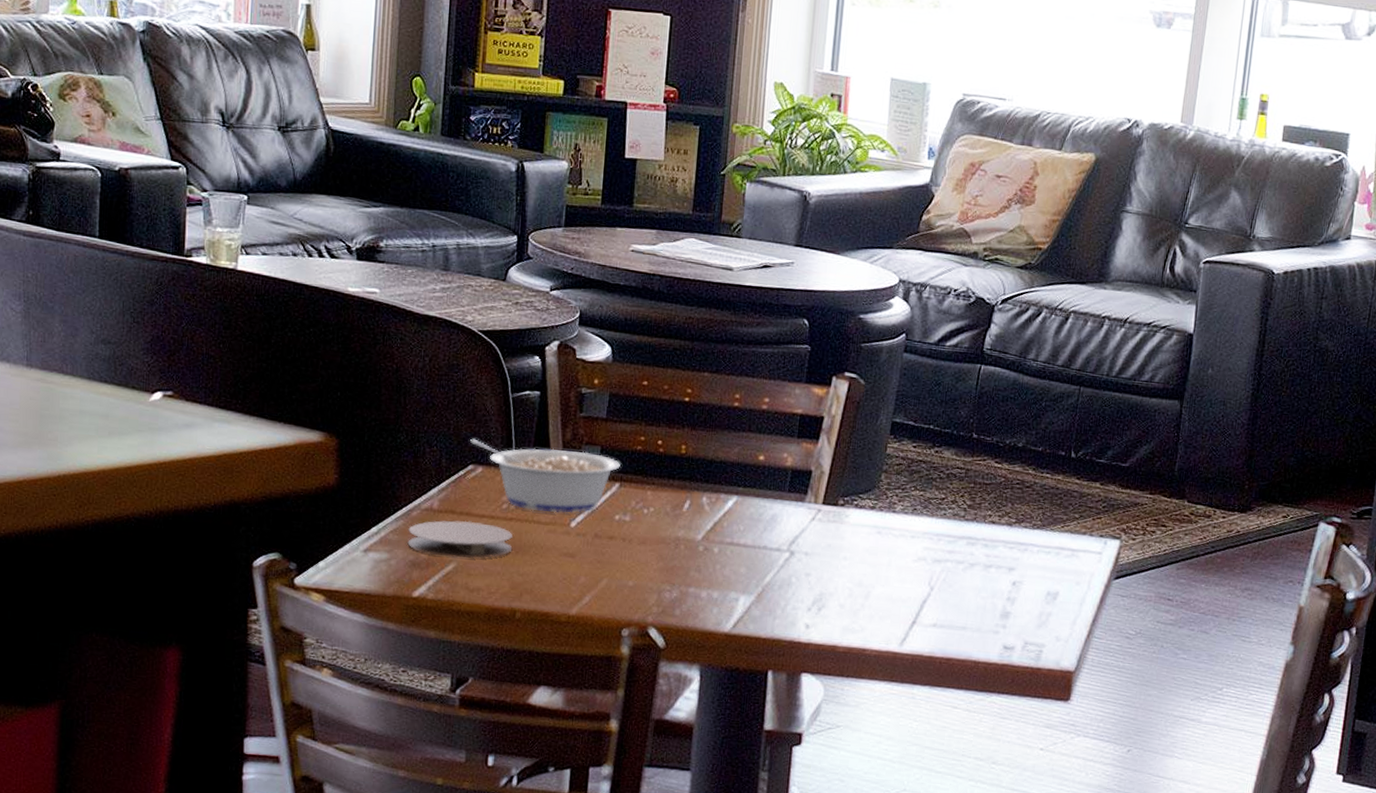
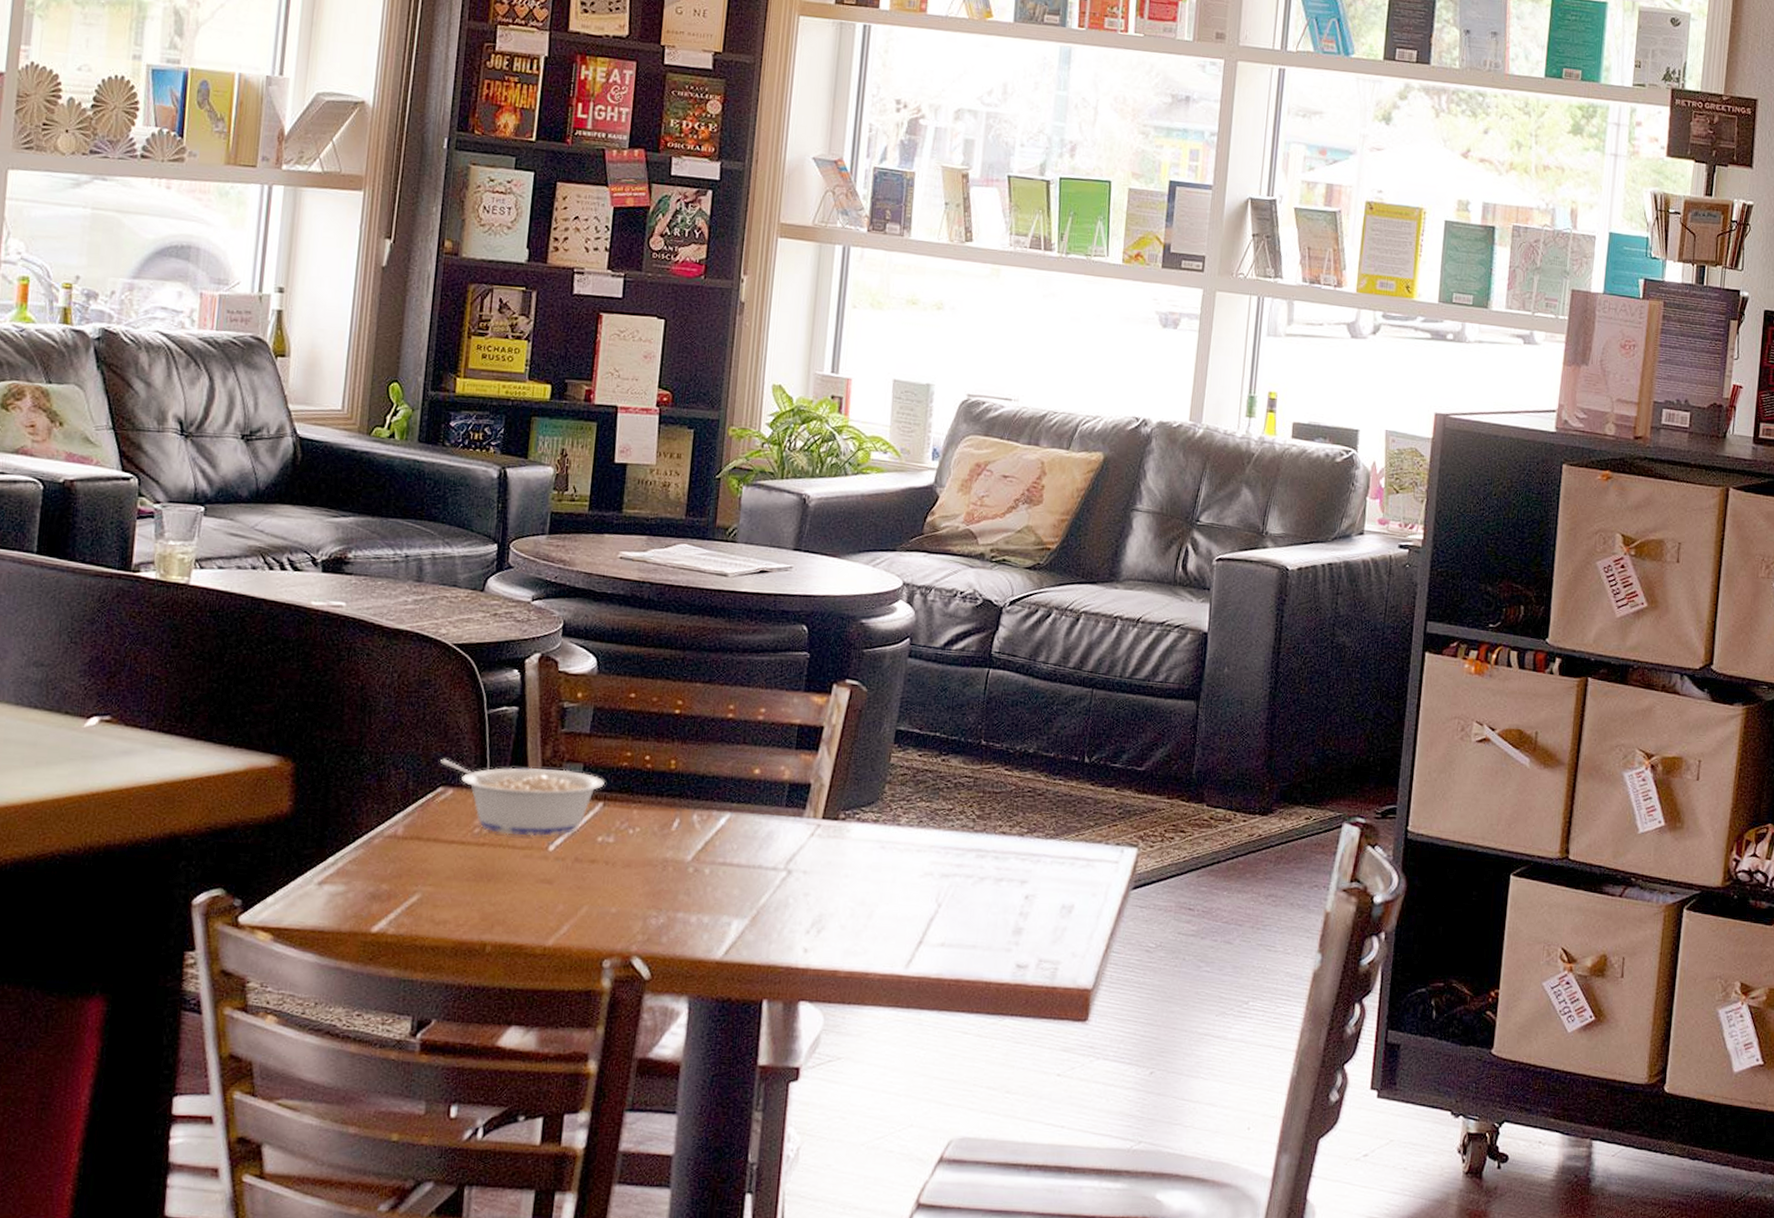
coaster: present [407,520,513,559] -> none [367,847,484,889]

